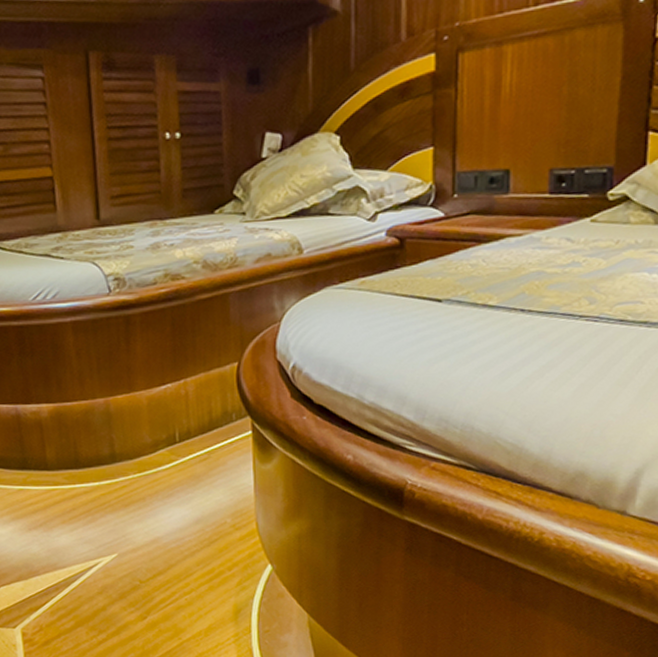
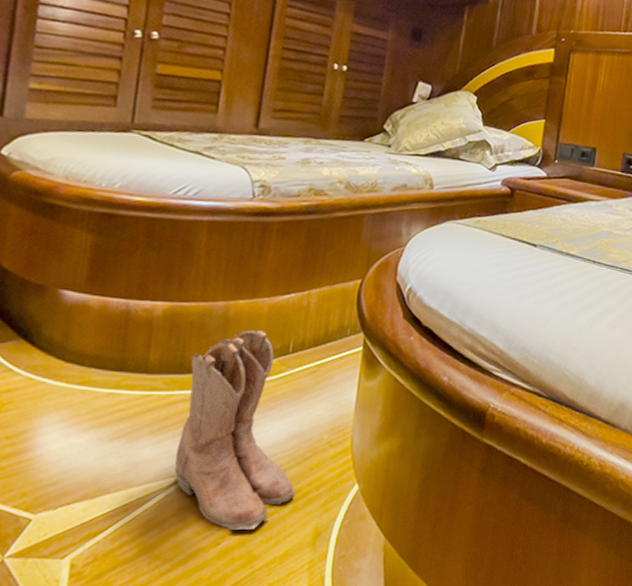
boots: none [83,423,208,607] -> present [174,330,295,531]

